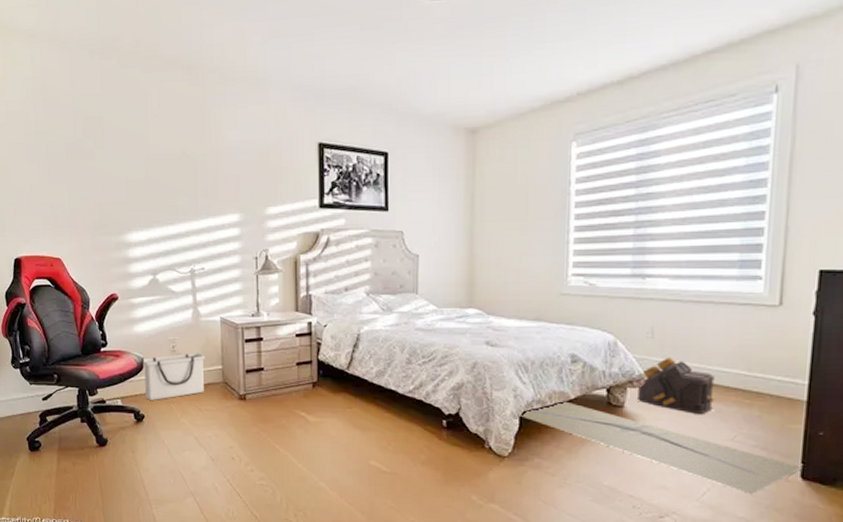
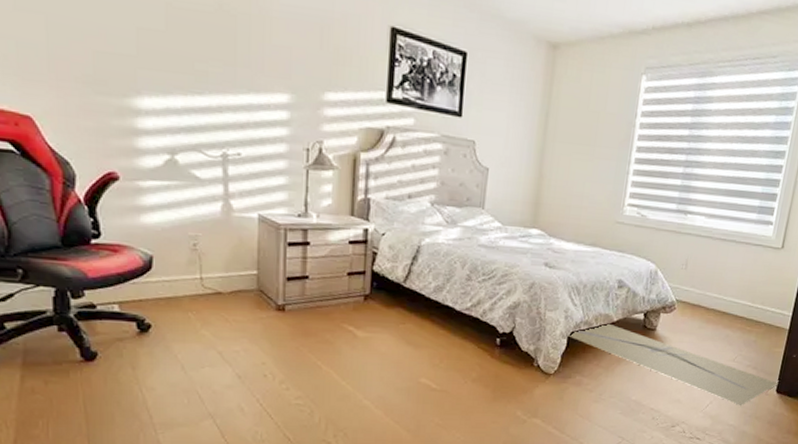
storage bin: present [141,353,205,400] -> none [150,253,236,307]
backpack: present [638,356,717,414] -> none [667,286,728,338]

